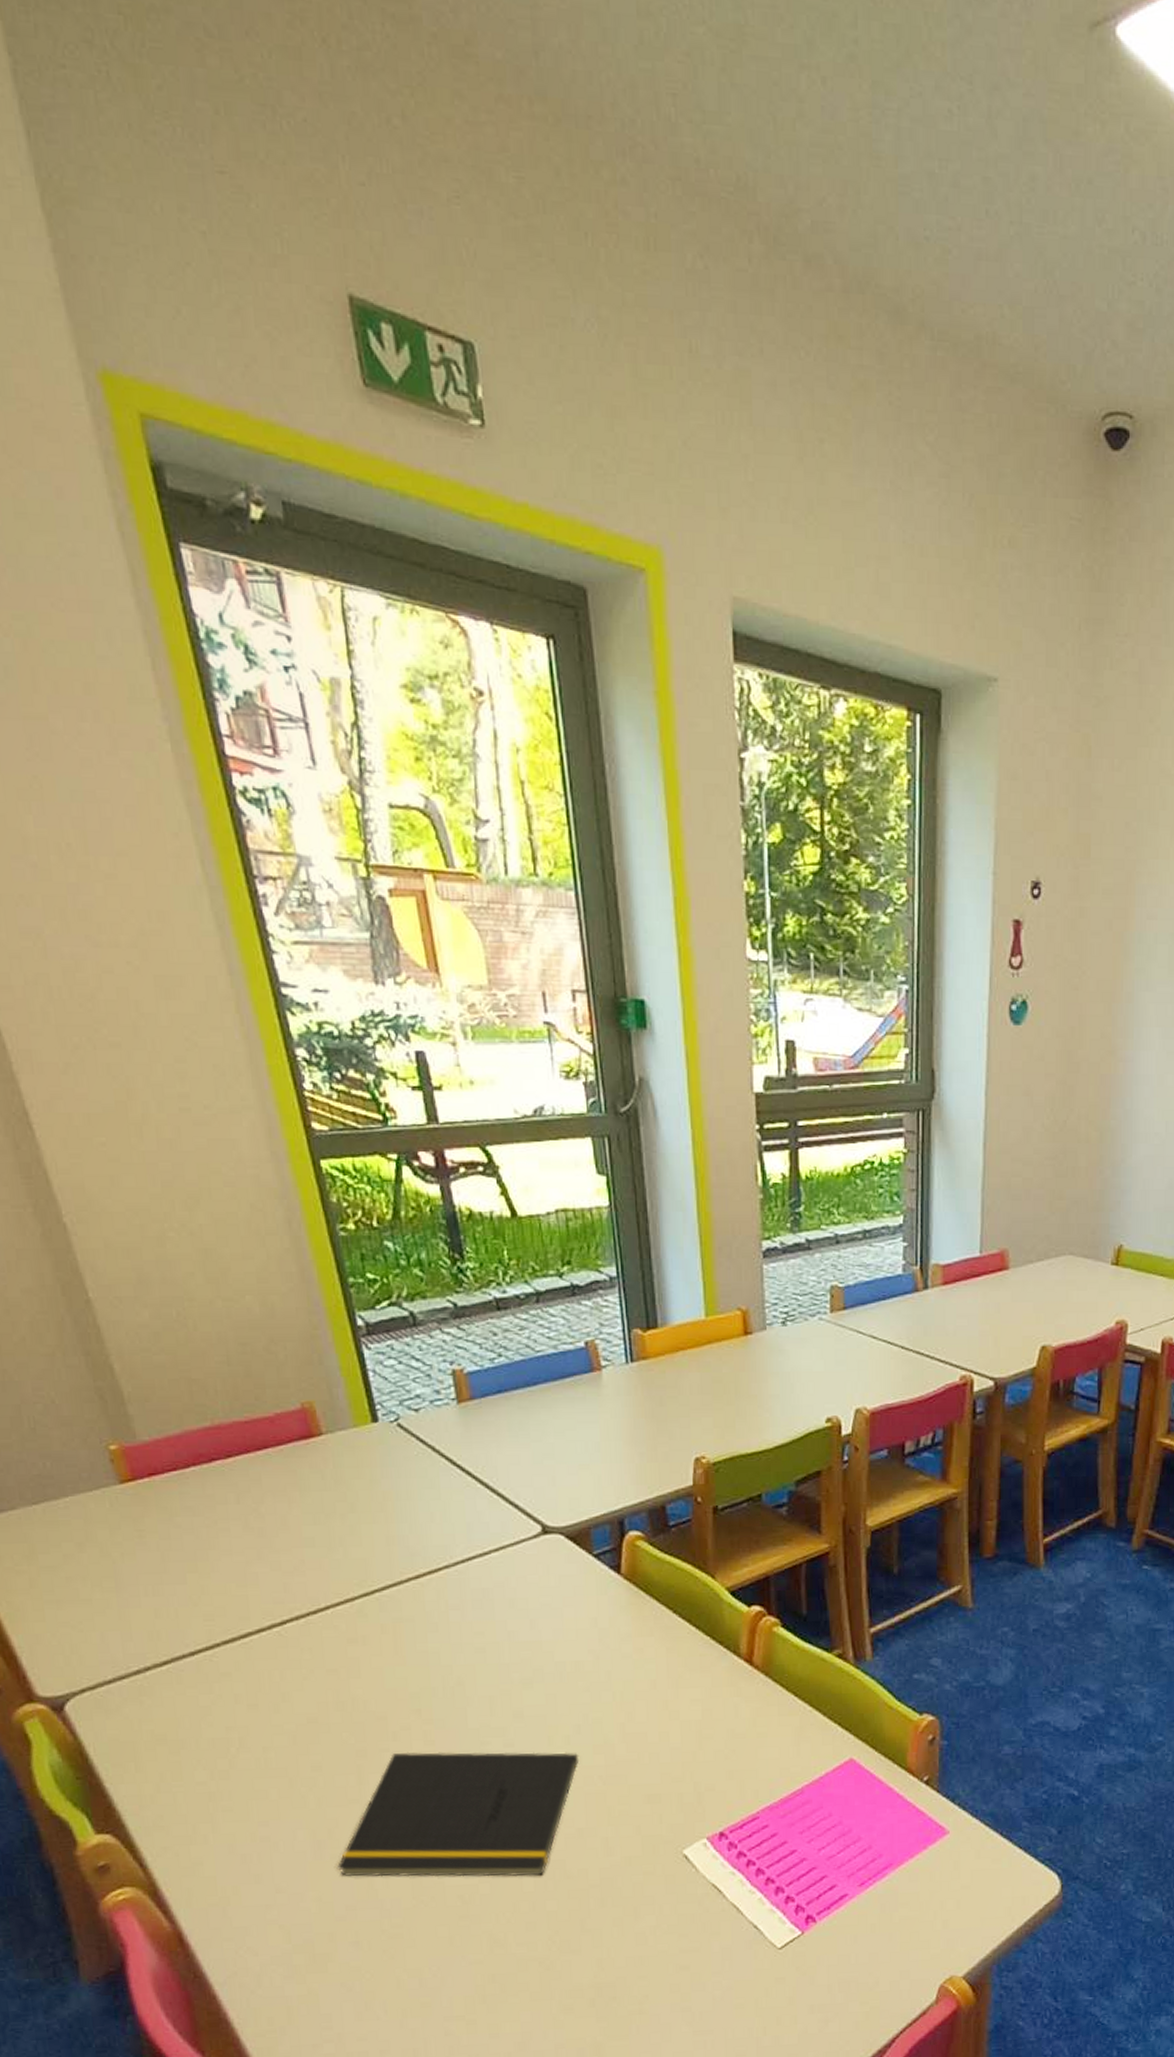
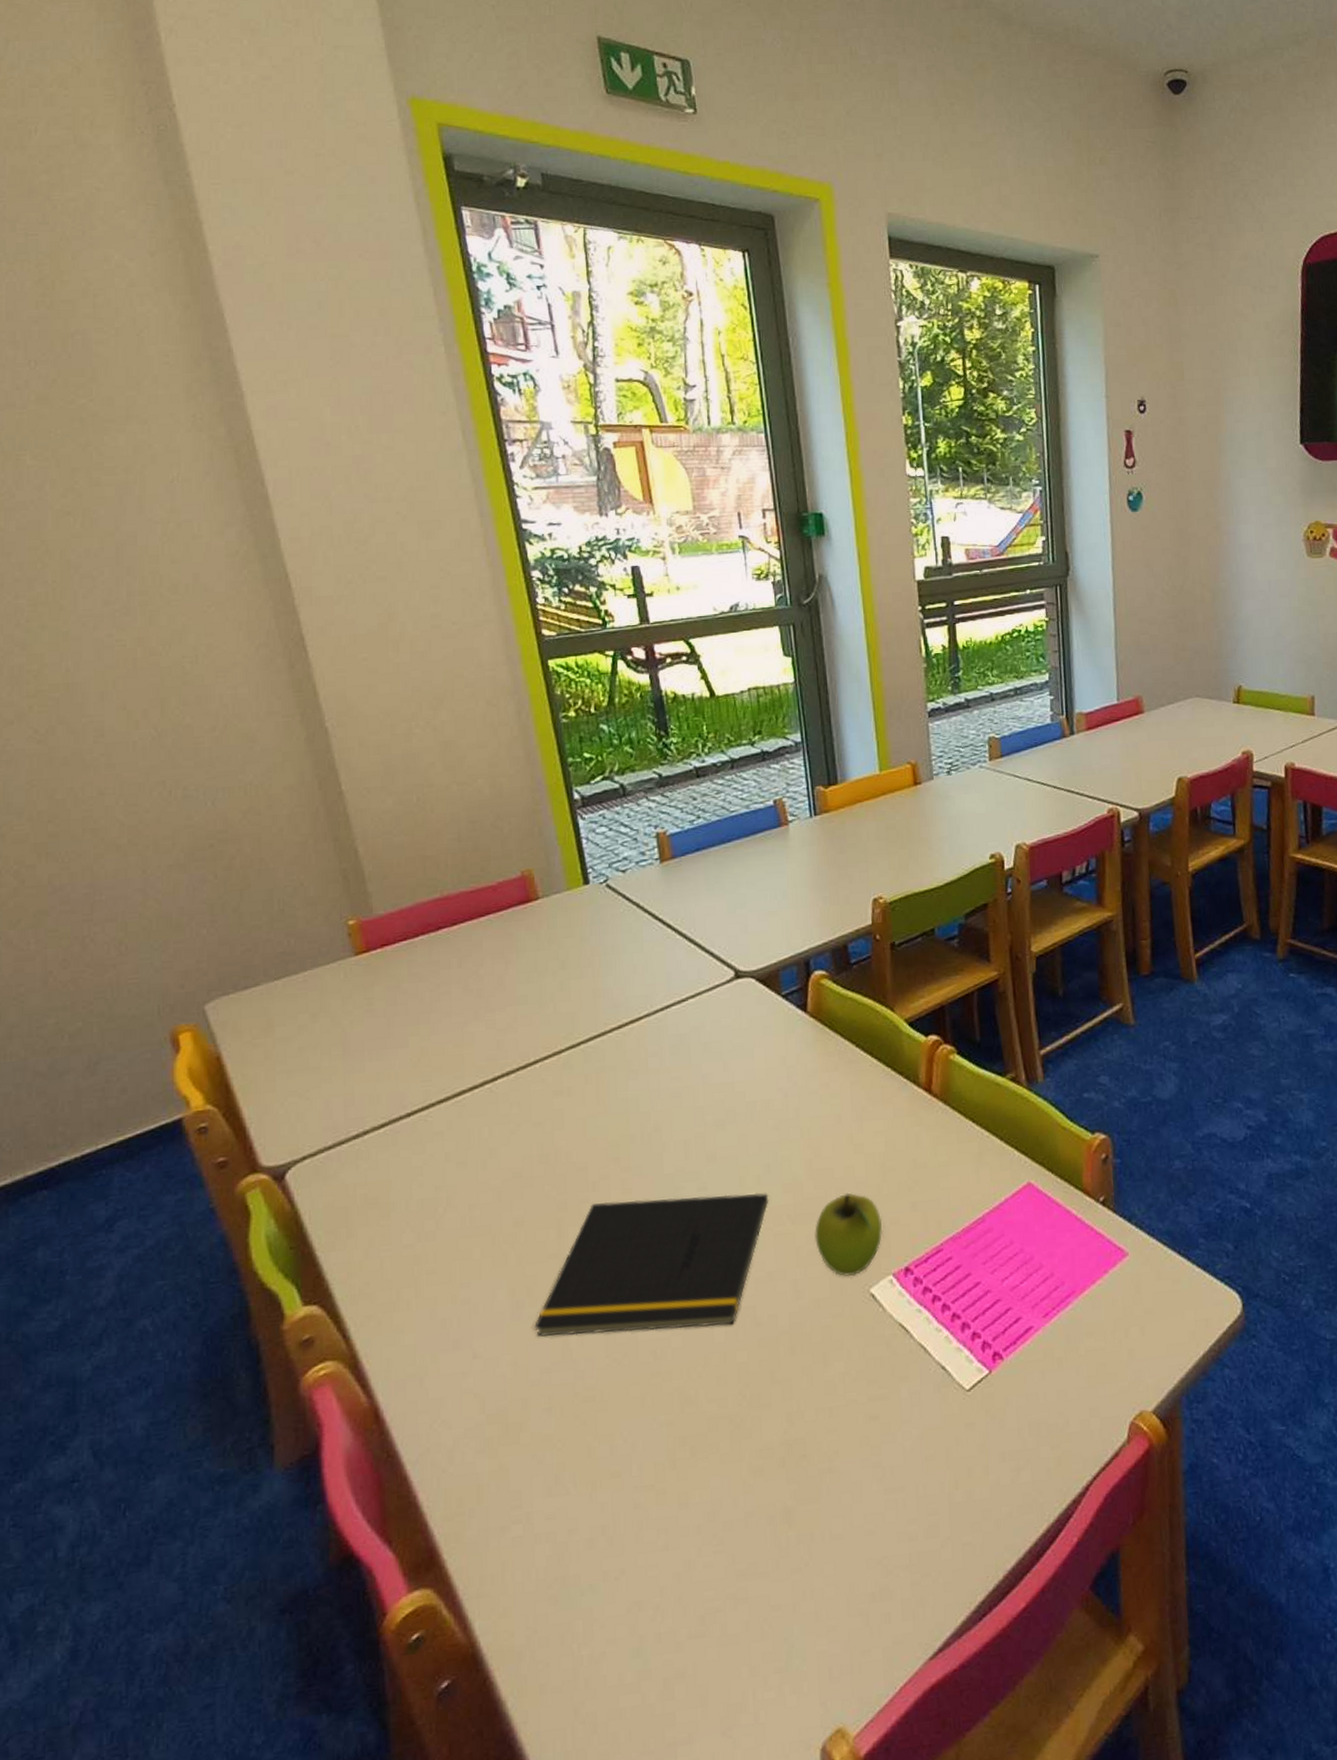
fruit: none [627,1757,698,1838] -> present [815,1192,883,1277]

